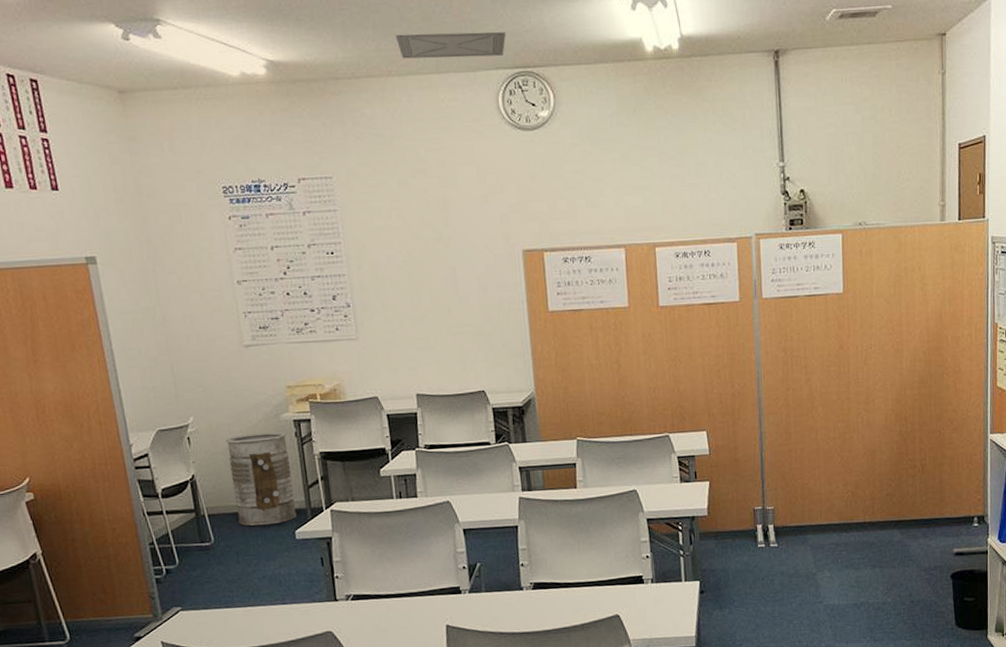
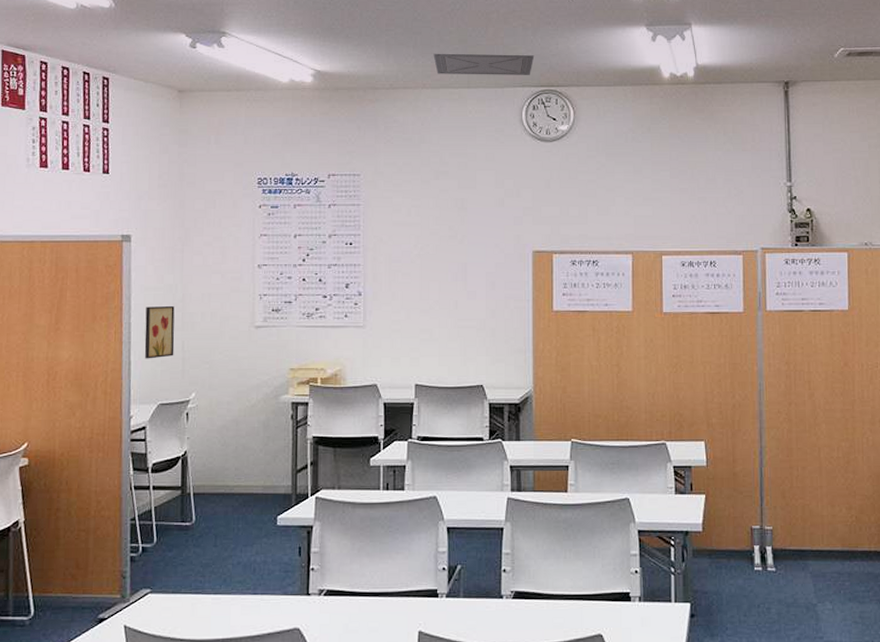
wall art: none [126,329,165,386] -> present [144,305,175,359]
trash can: present [225,432,297,526] -> none [222,413,283,509]

